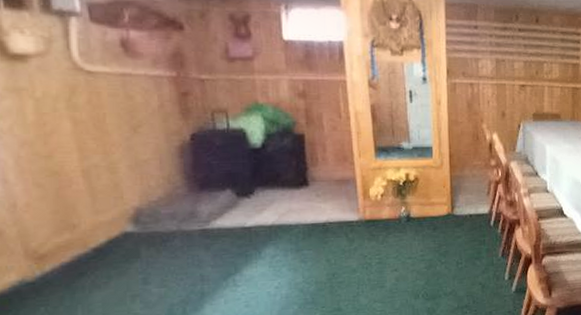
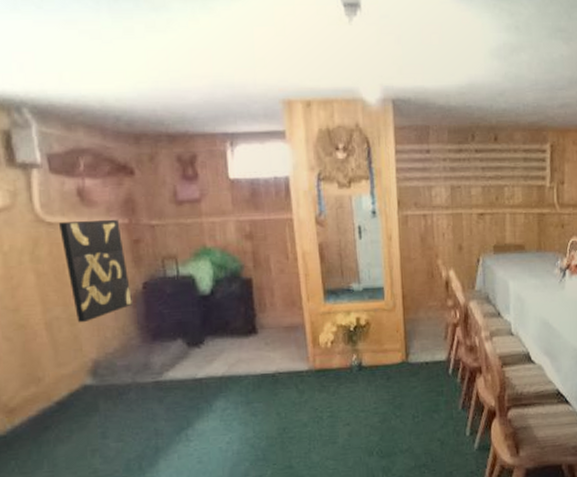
wall art: none [99,71,179,171] -> present [58,219,132,323]

